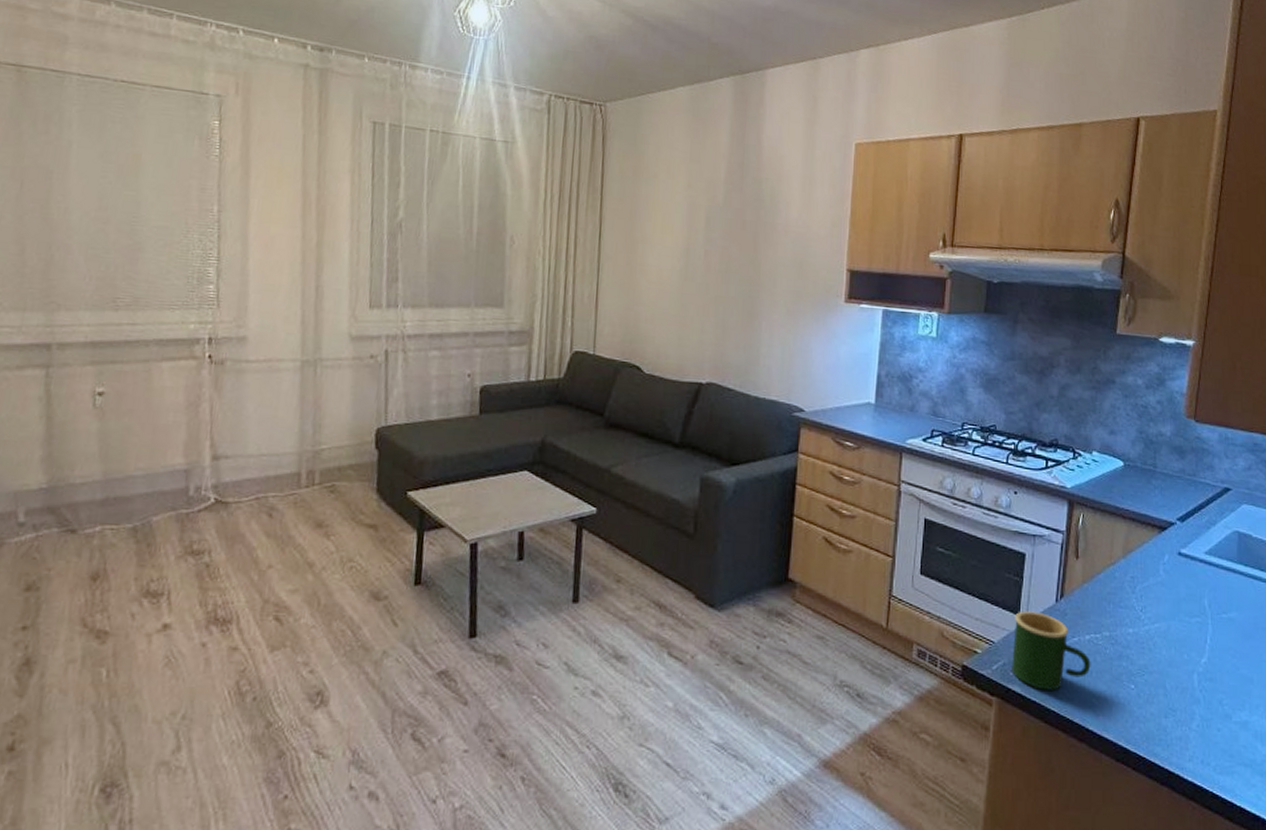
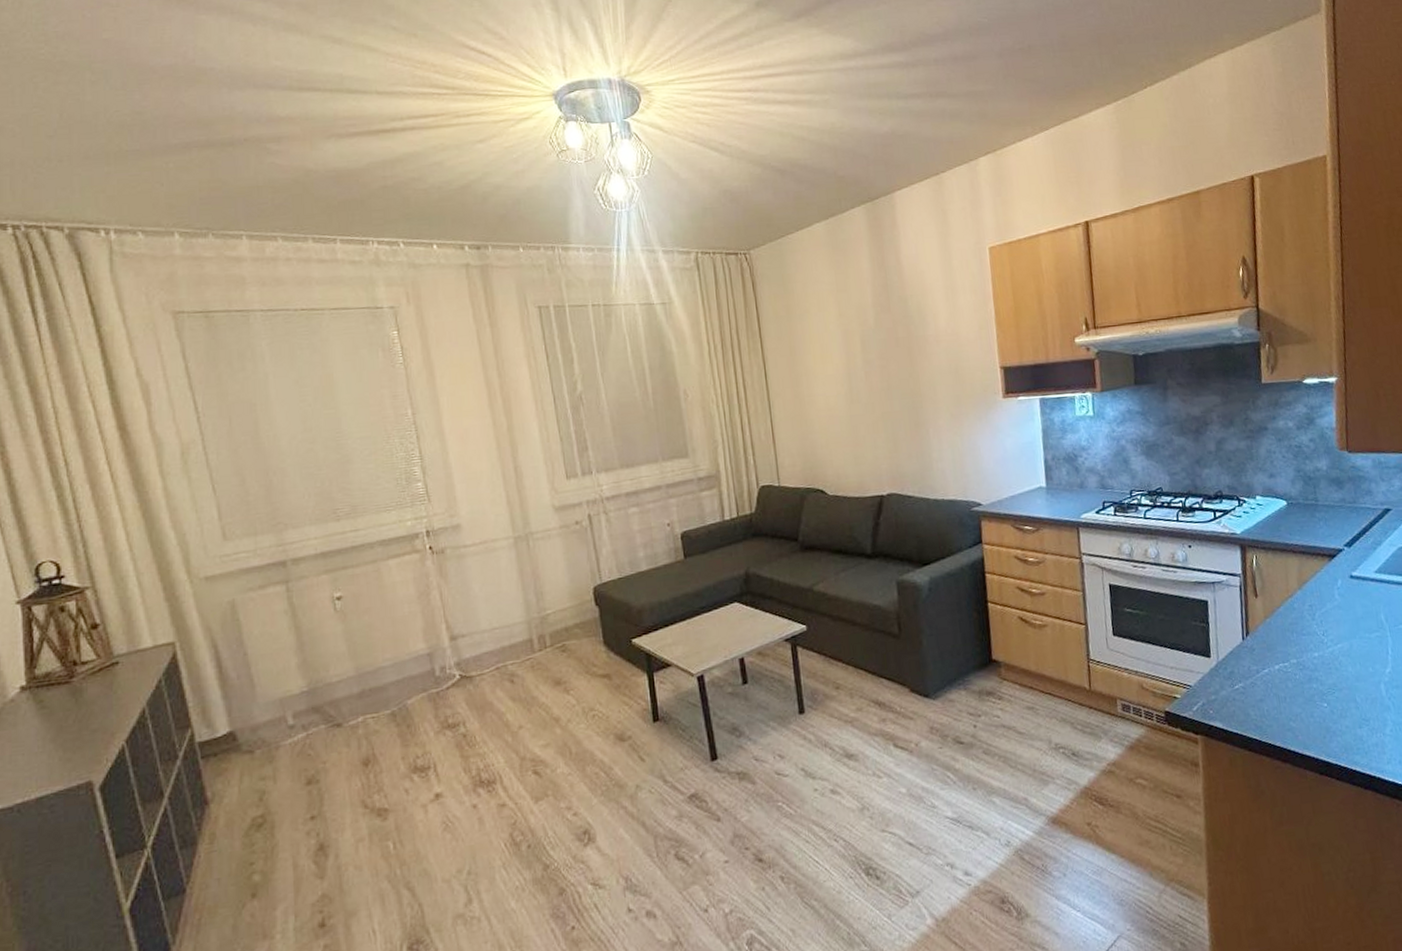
mug: present [1012,611,1091,690] -> none [1206,651,1284,722]

